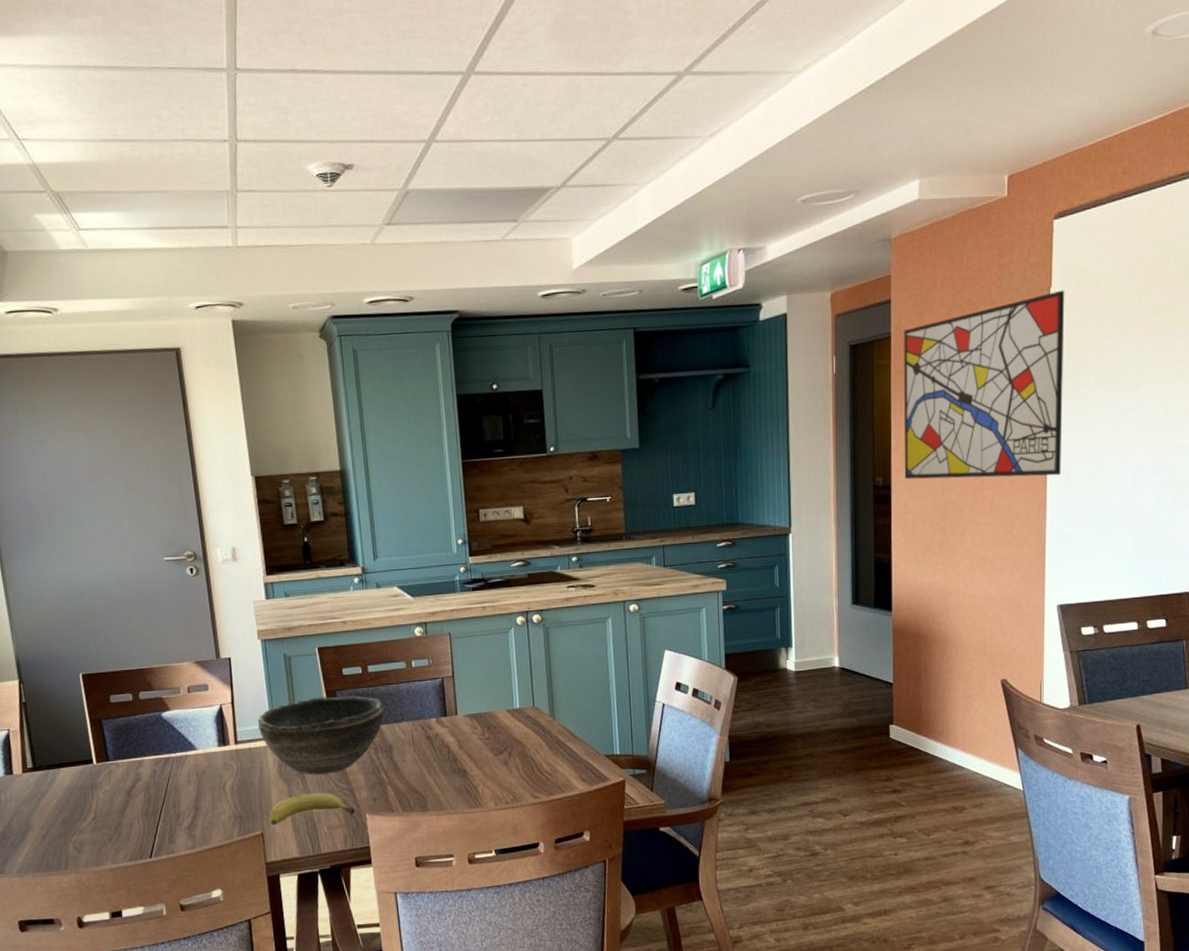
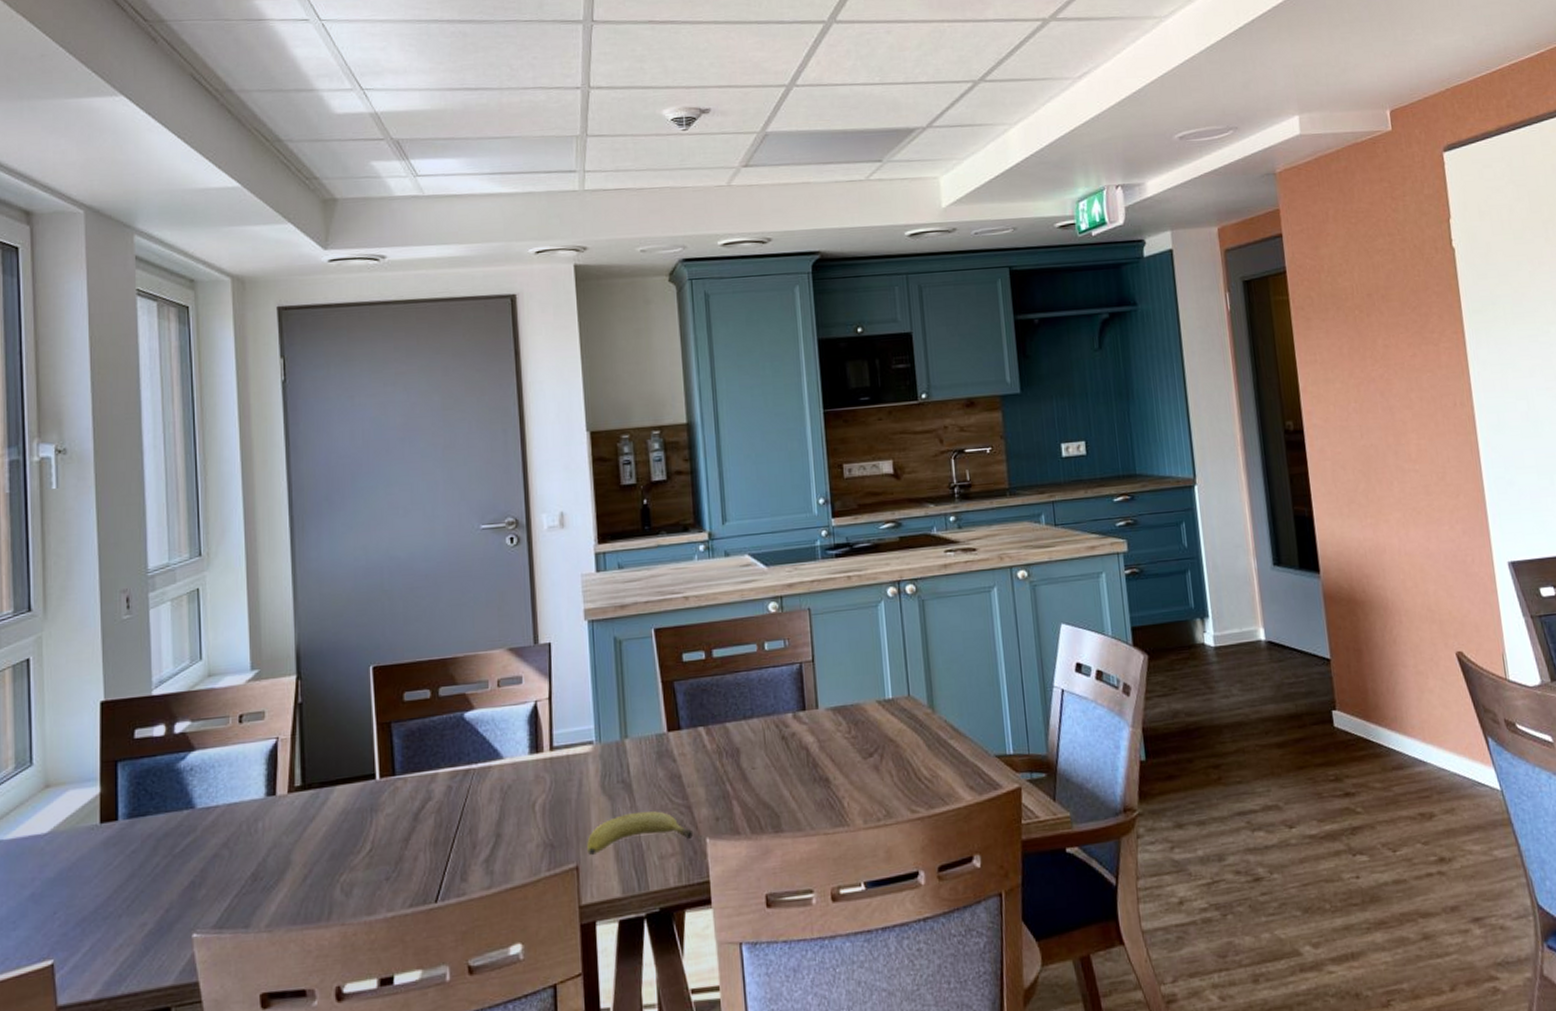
bowl: present [258,696,384,775] -> none [579,687,730,789]
wall art: present [904,290,1065,480] -> none [1299,221,1490,423]

